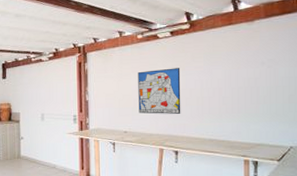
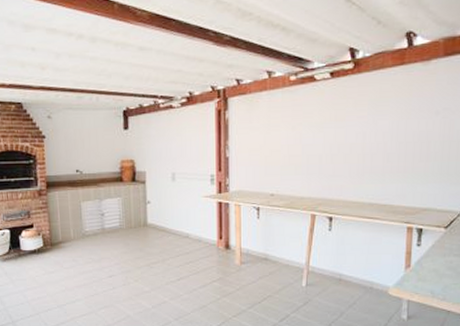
wall art: present [138,68,181,114] -> none [288,117,340,174]

